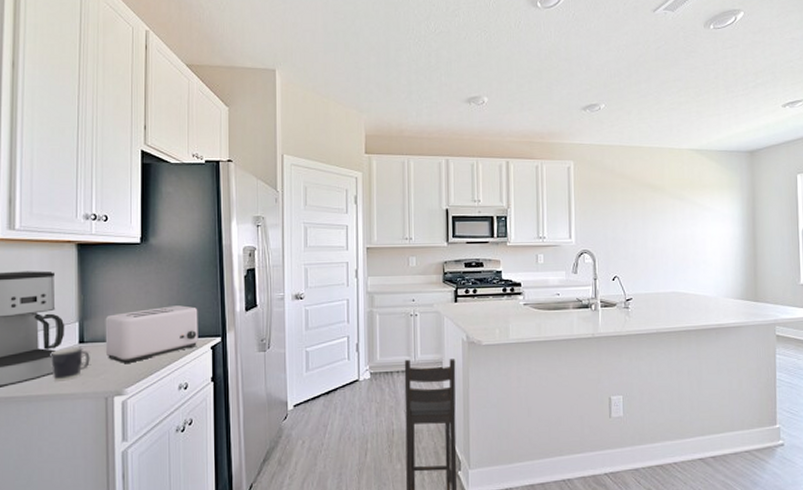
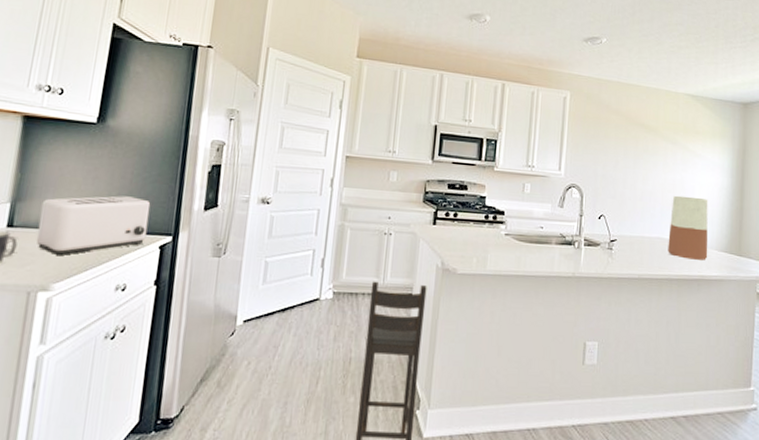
vase: none [683,249,724,310] -> present [668,195,708,260]

